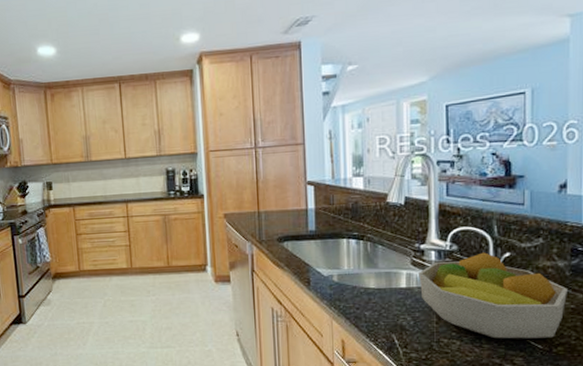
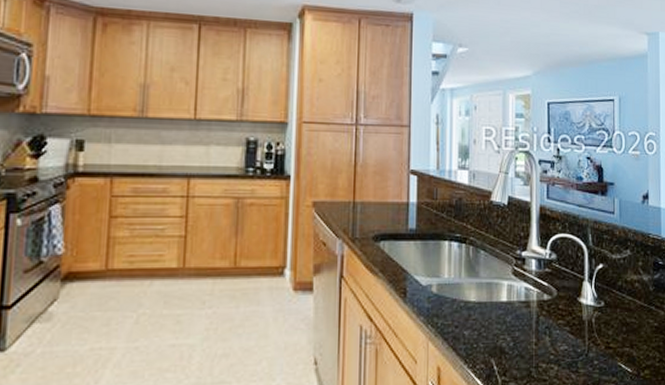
fruit bowl: present [419,252,569,339] -> none [519,263,652,362]

